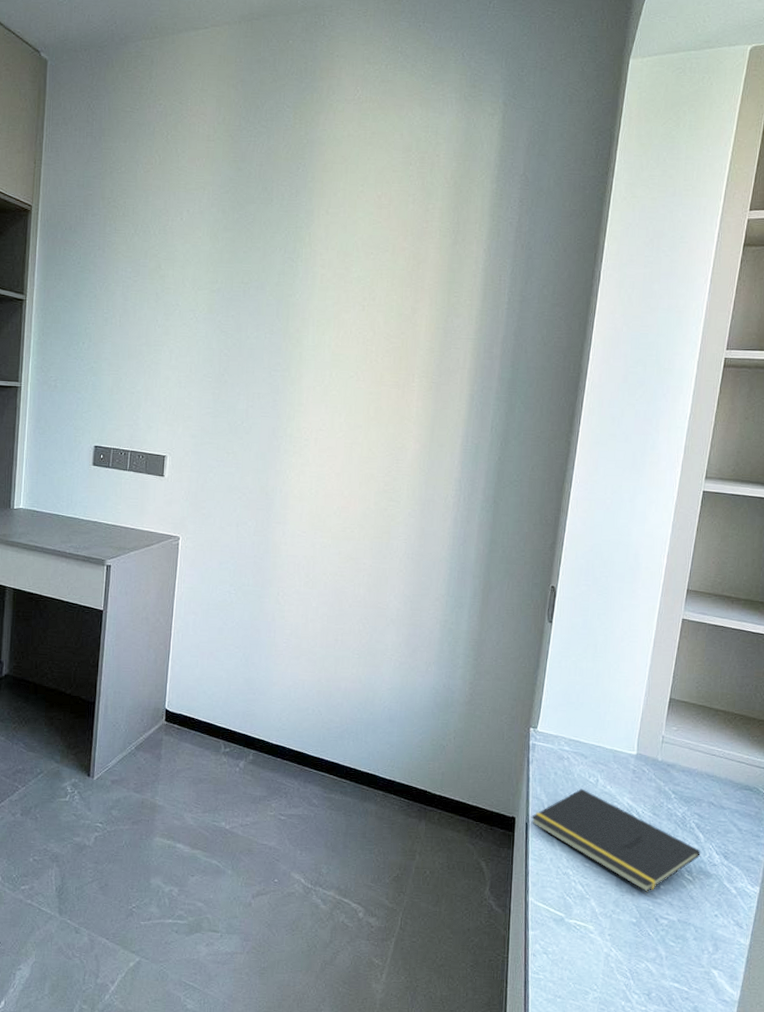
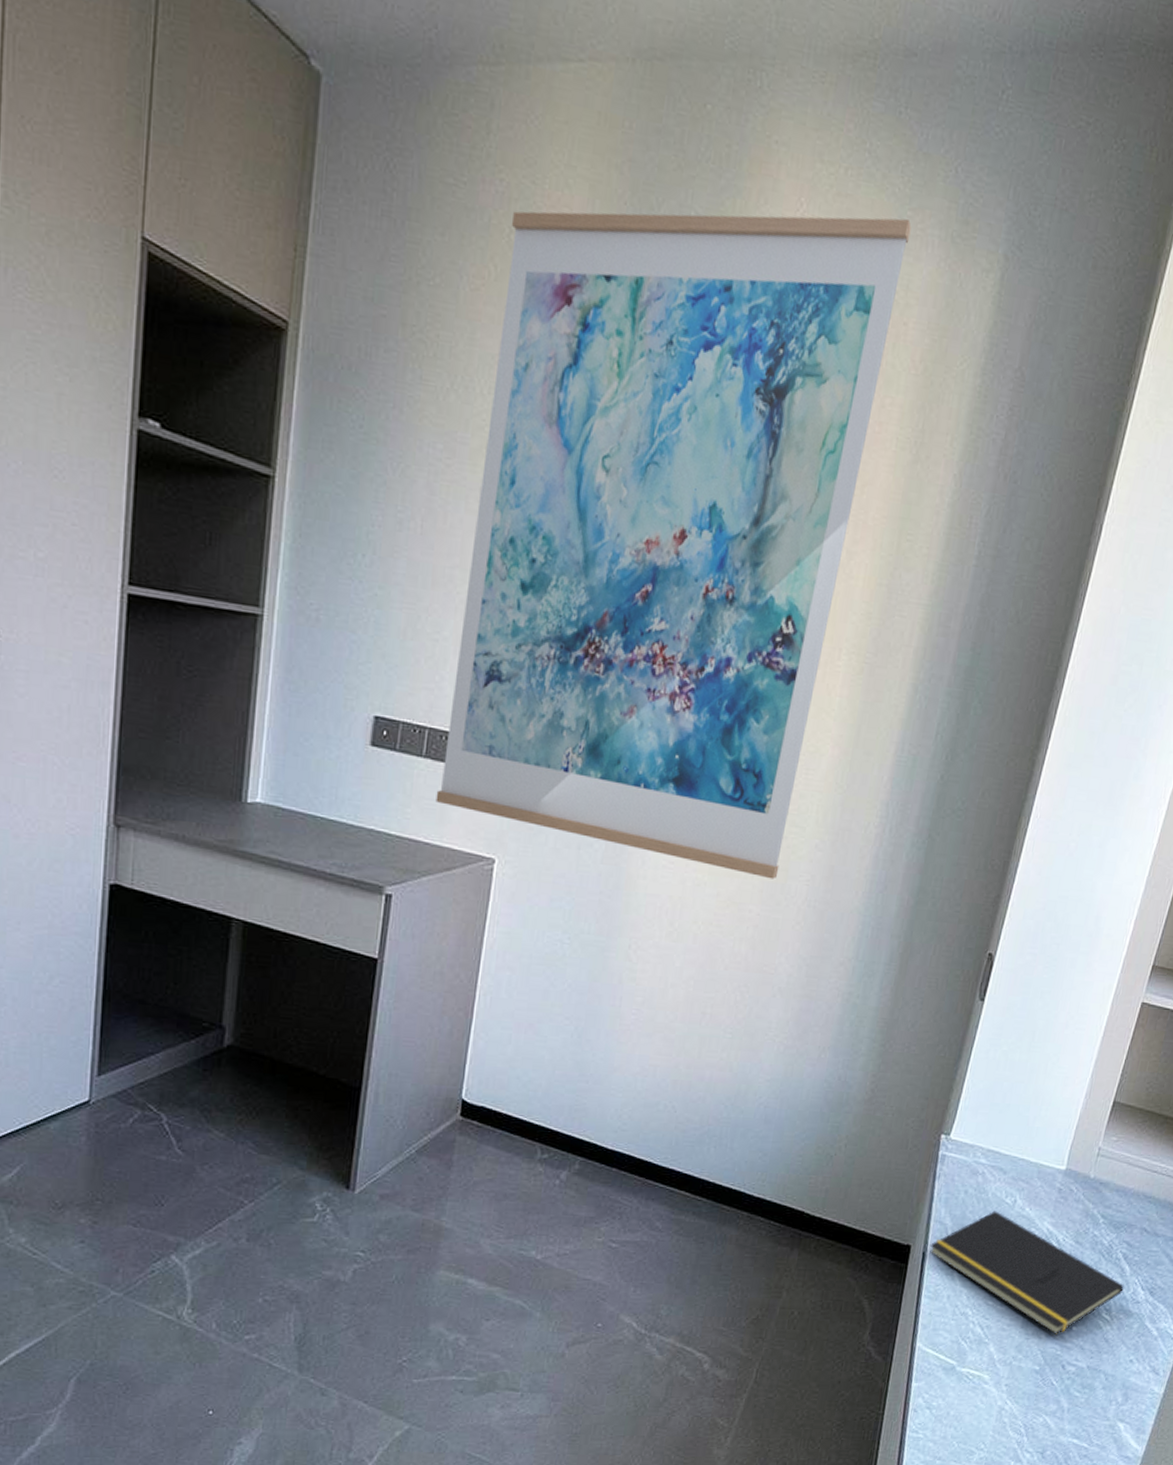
wall art: none [137,90,435,540] -> present [435,211,912,879]

